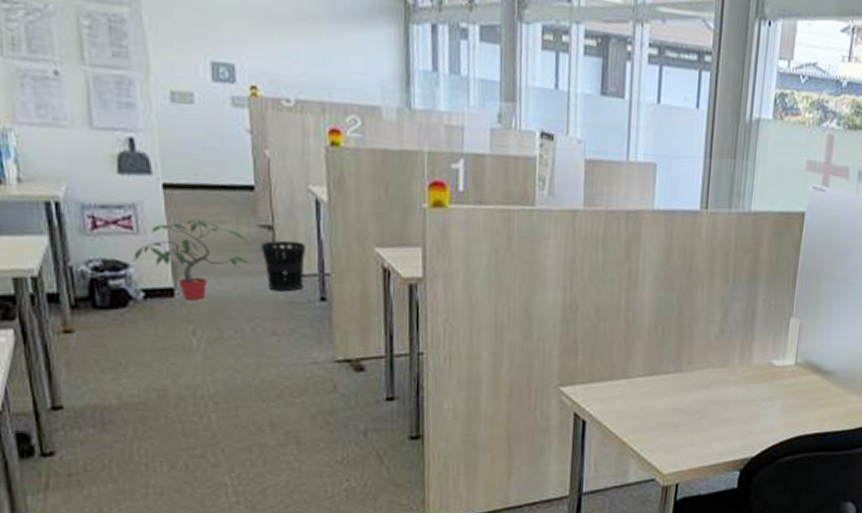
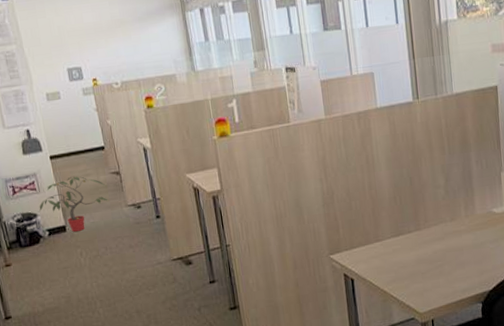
wastebasket: present [261,240,305,292] -> none [114,179,144,217]

